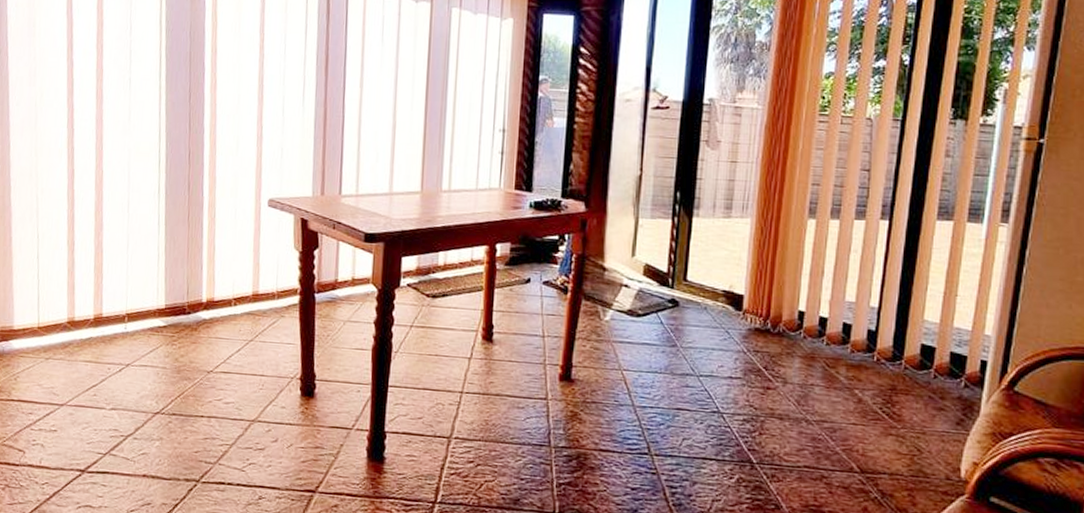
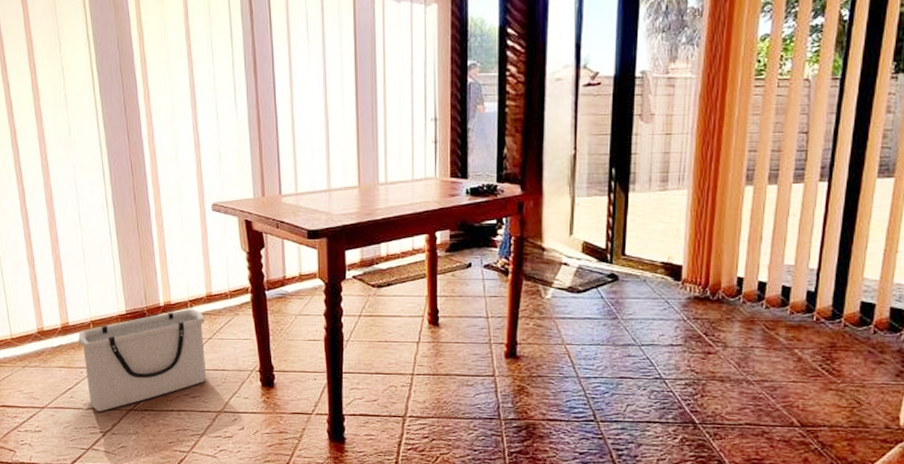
storage bin: none [110,307,248,413] -> present [78,308,206,411]

